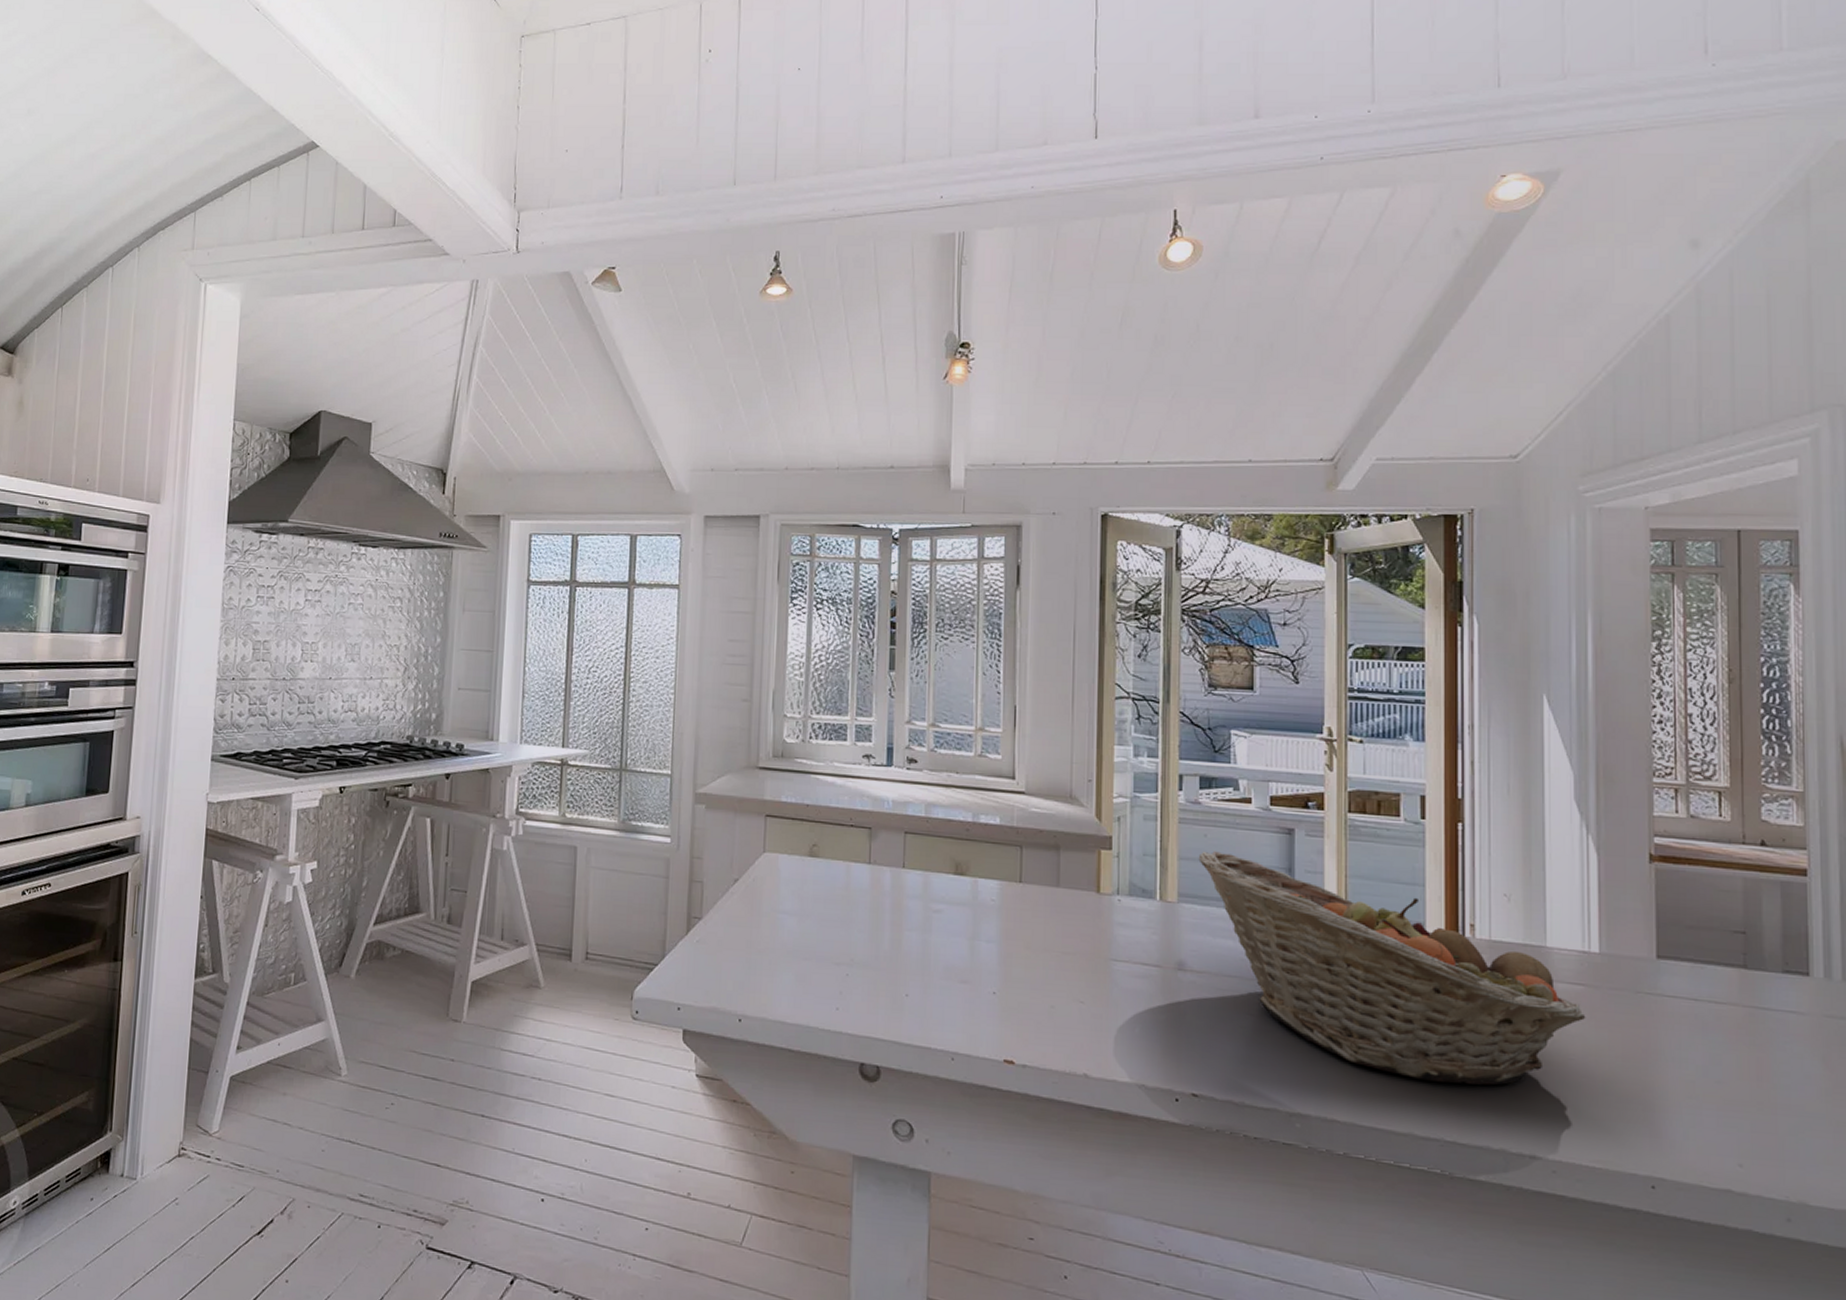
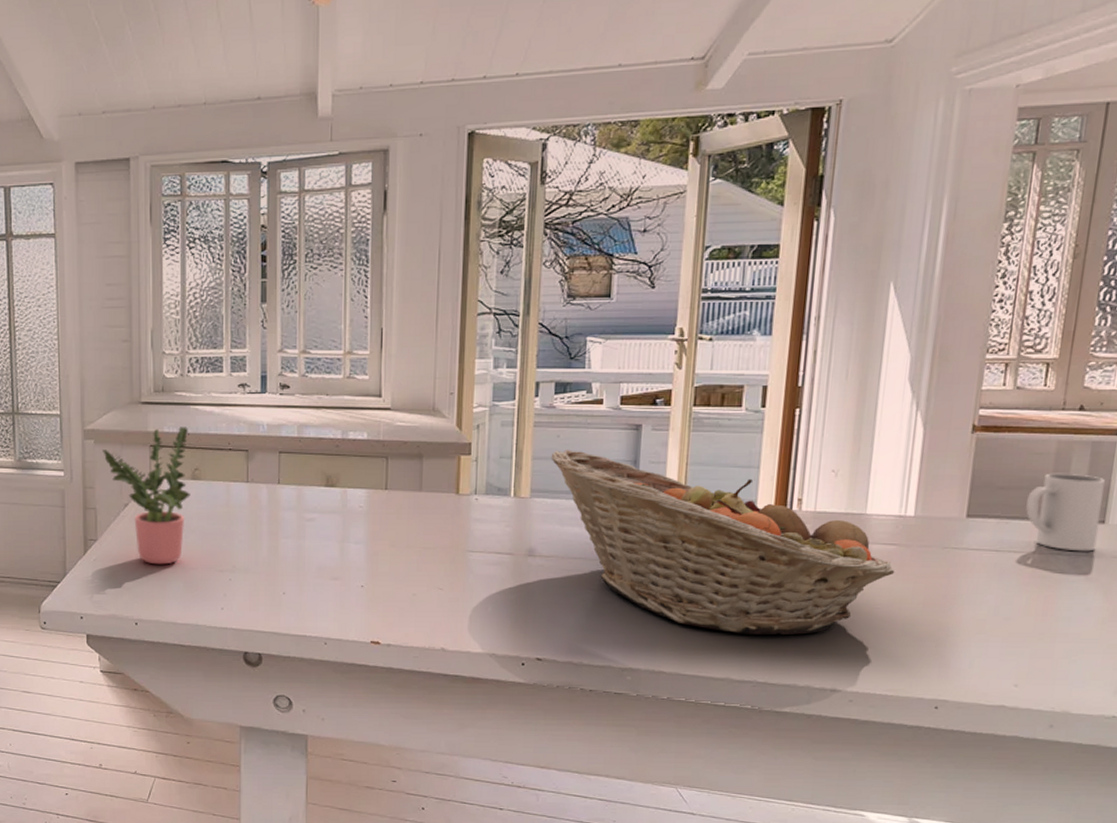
potted plant: none [714,797,809,952] -> present [103,427,191,565]
mug: none [1720,913,1804,1008] -> present [1026,473,1105,552]

